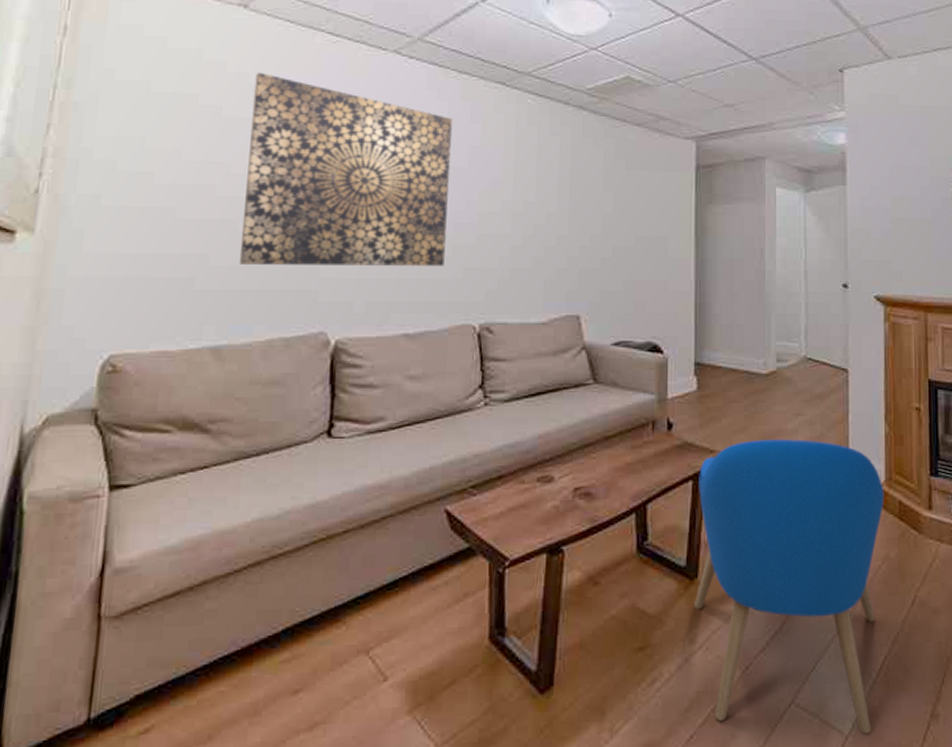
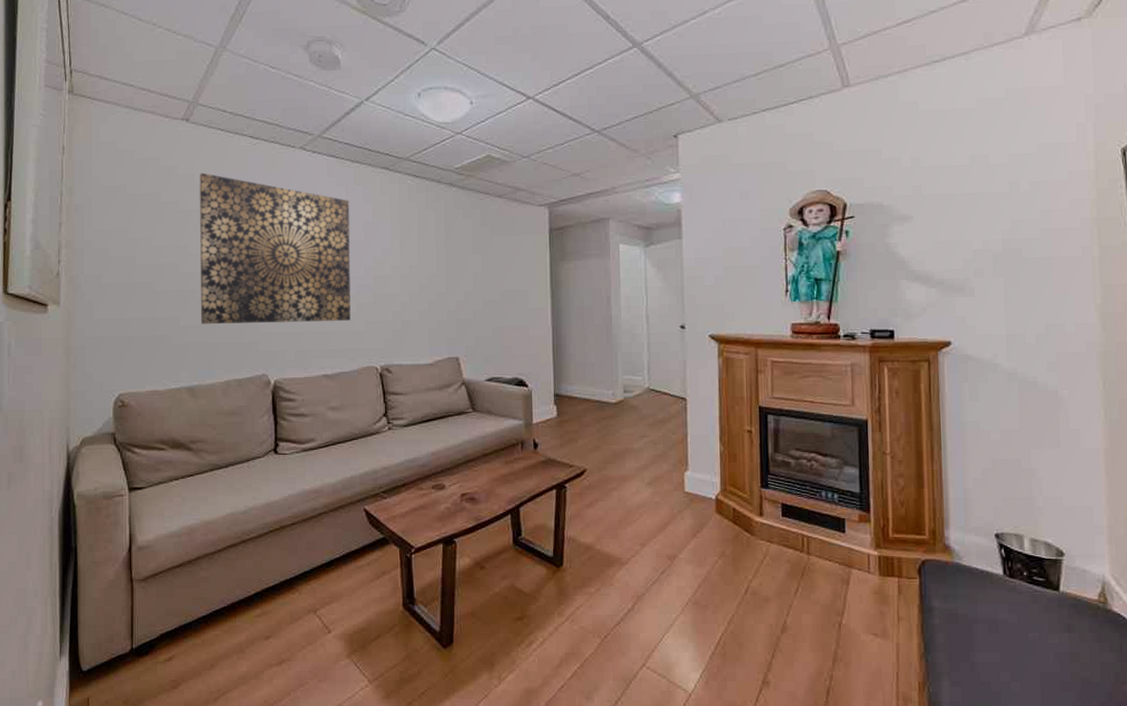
armchair: present [694,439,884,734] -> none [561,457,720,693]

